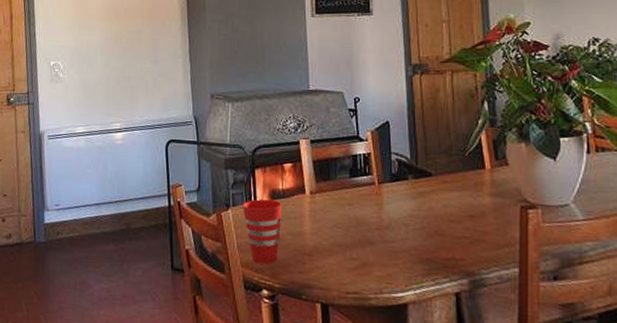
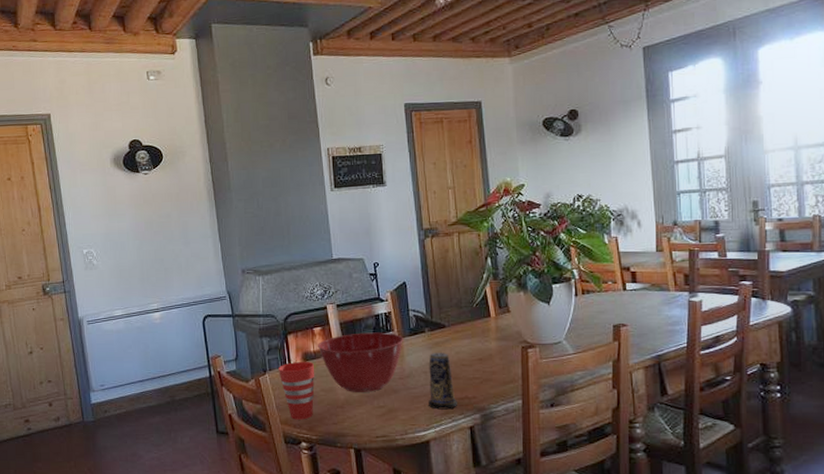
mixing bowl: none [287,173,383,241] -> present [318,332,403,392]
candle: none [409,203,442,271] -> present [429,353,457,410]

